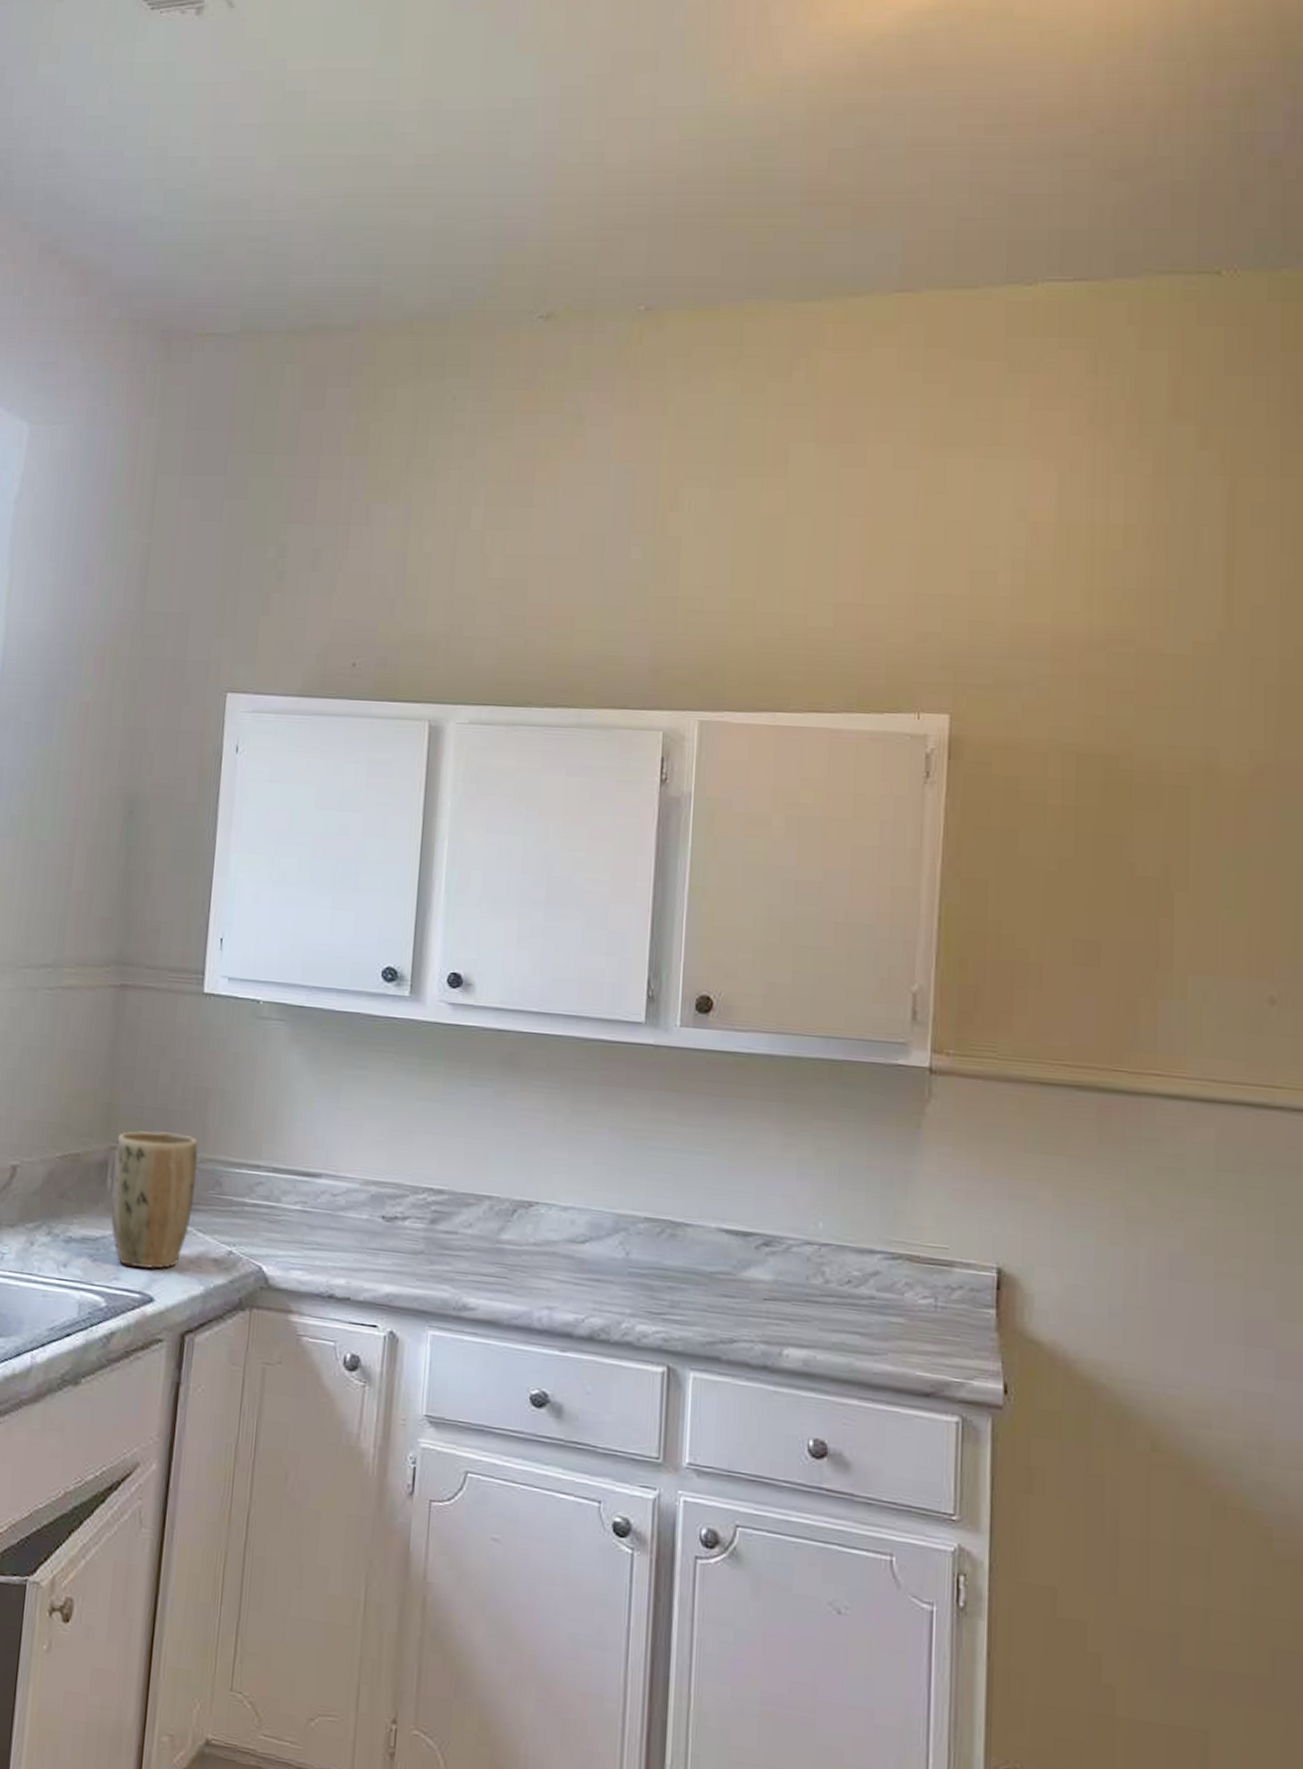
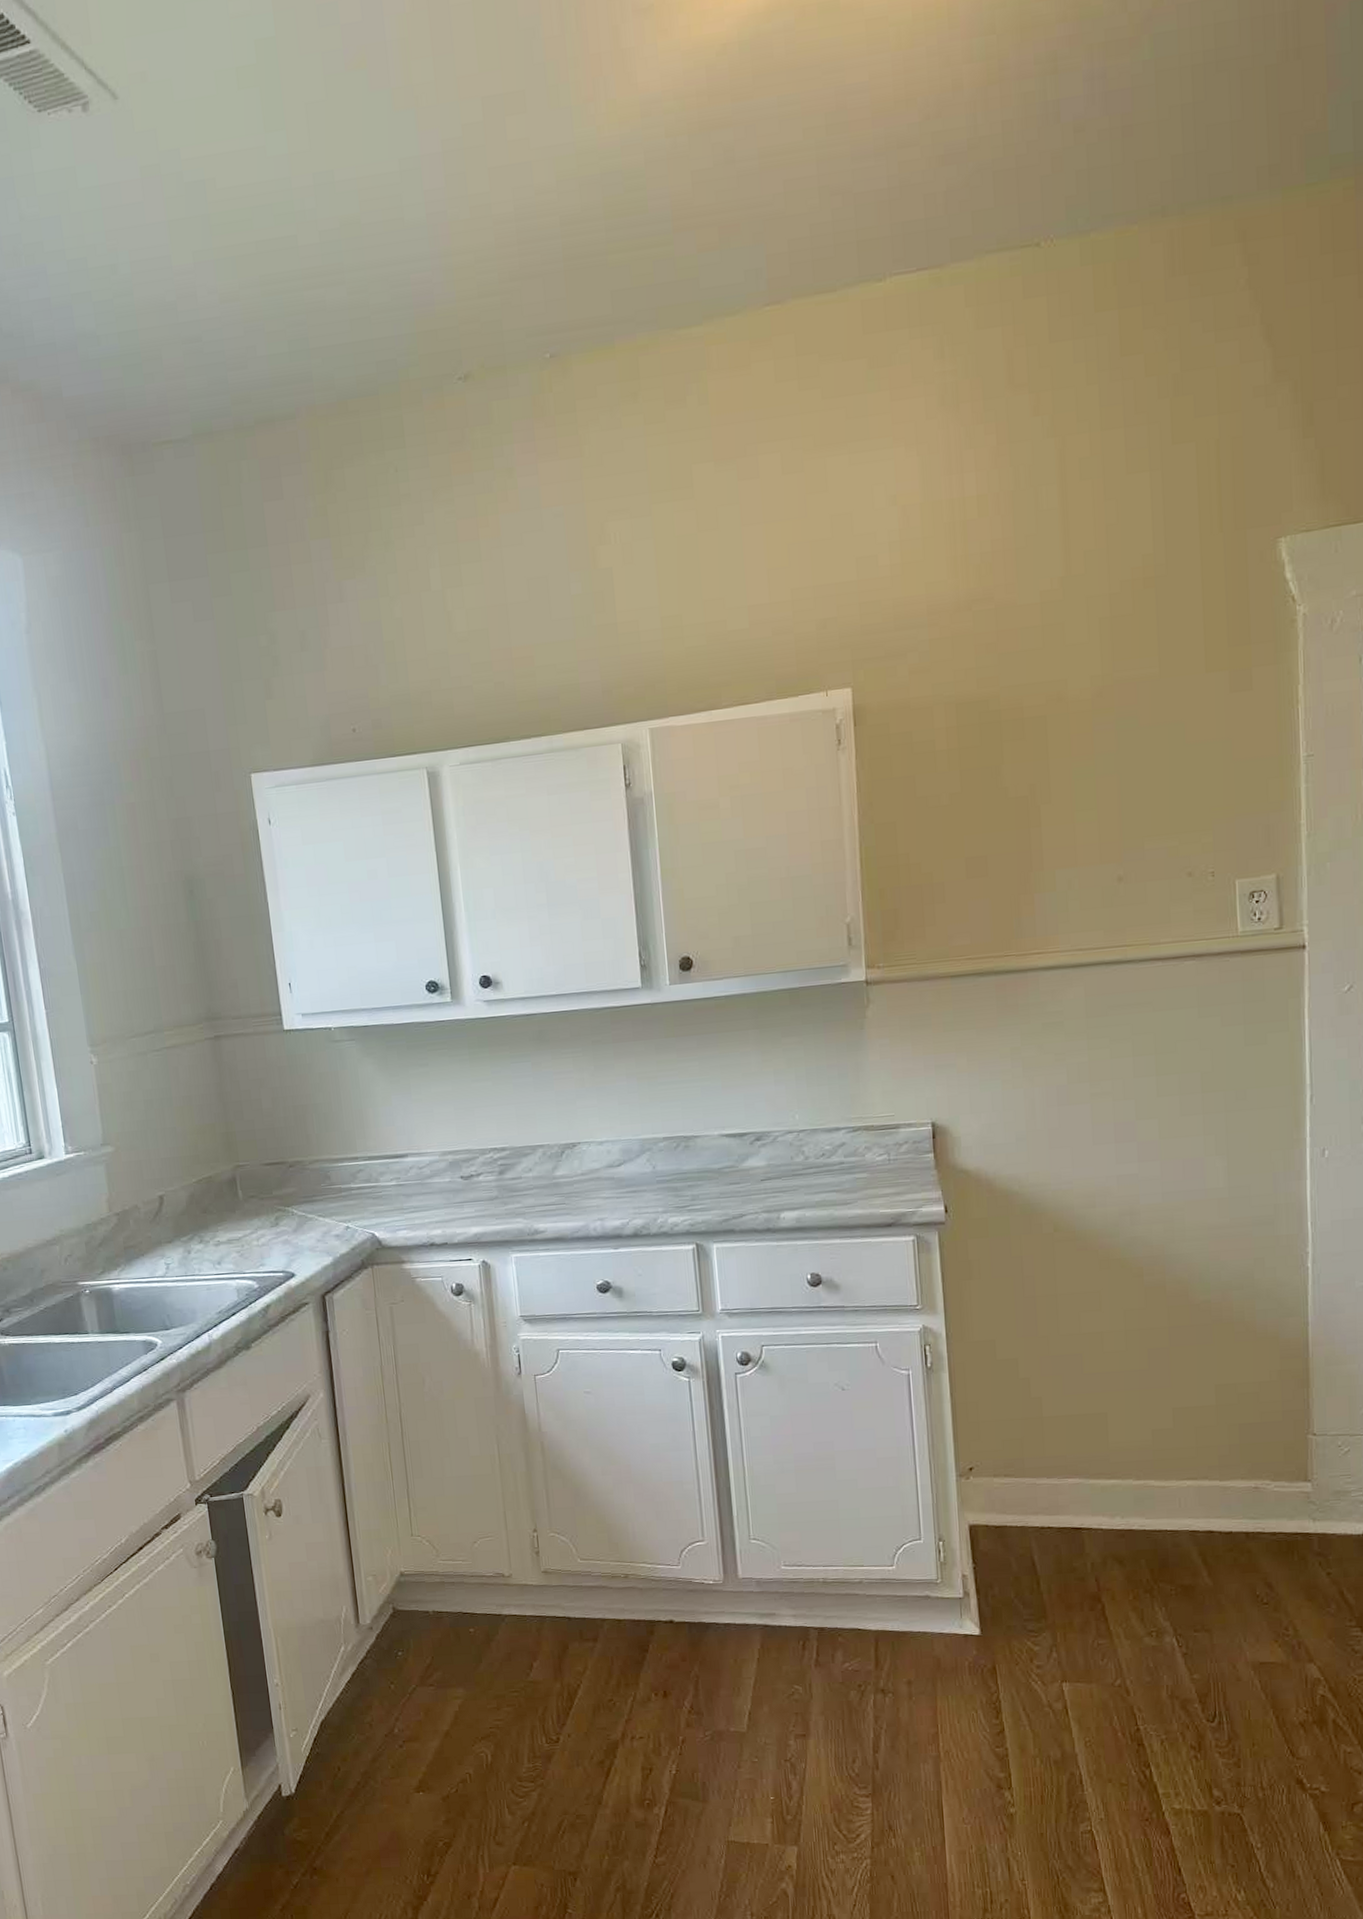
plant pot: present [110,1131,198,1270] -> none [239,1145,311,1254]

